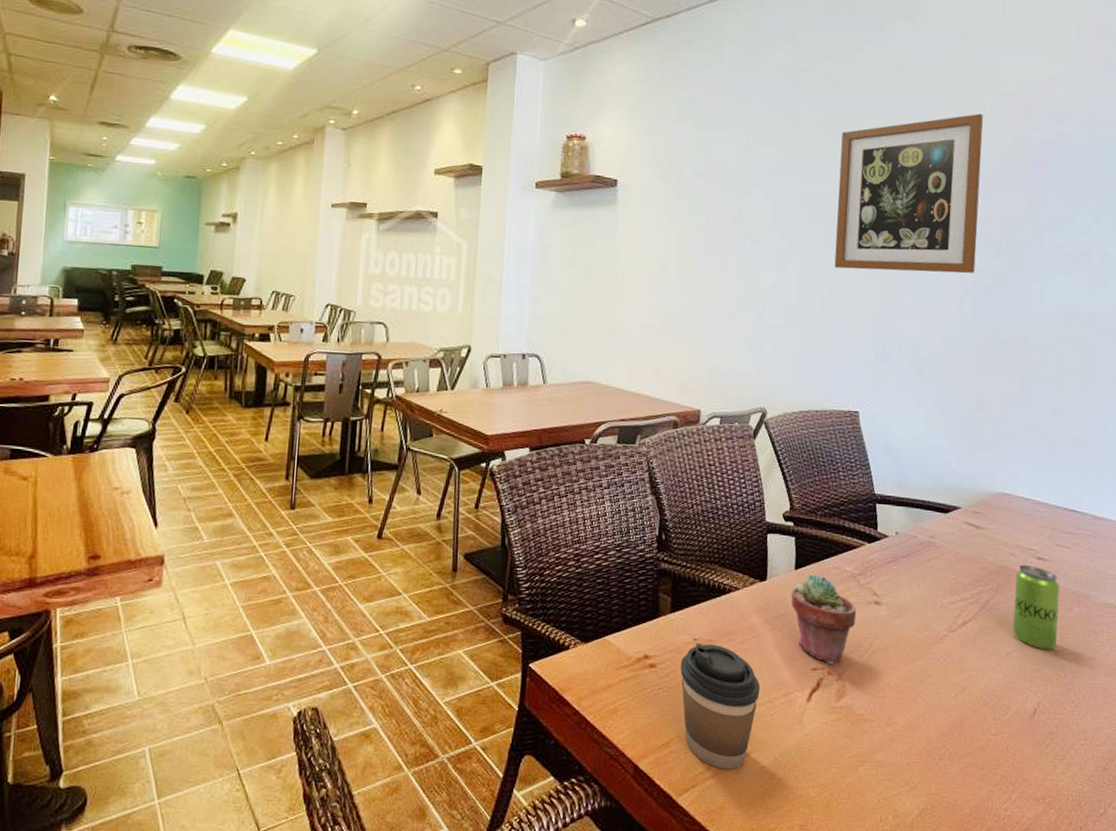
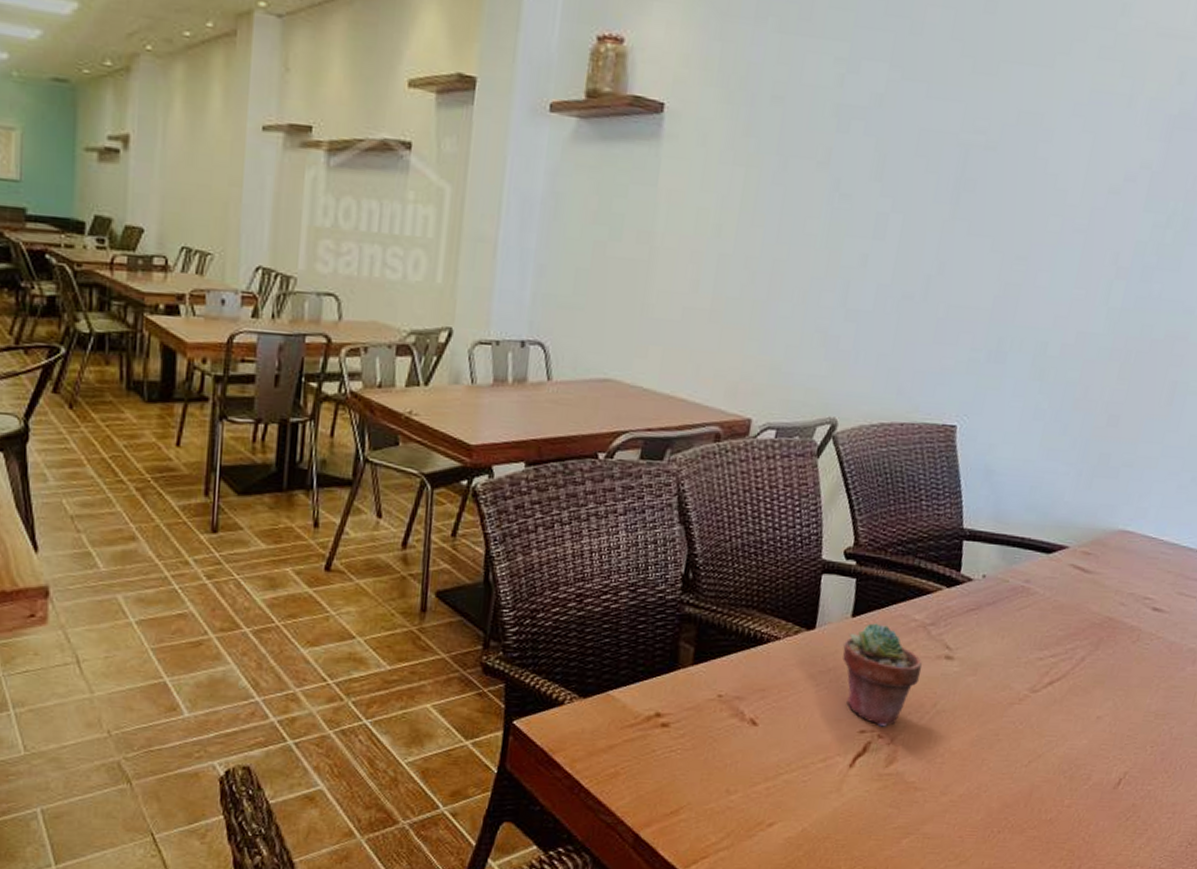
coffee cup: present [680,642,761,770] -> none [698,699,795,840]
wall art: present [834,113,983,274] -> none [948,22,1182,248]
beverage can: present [1013,565,1060,650] -> none [1108,617,1175,715]

